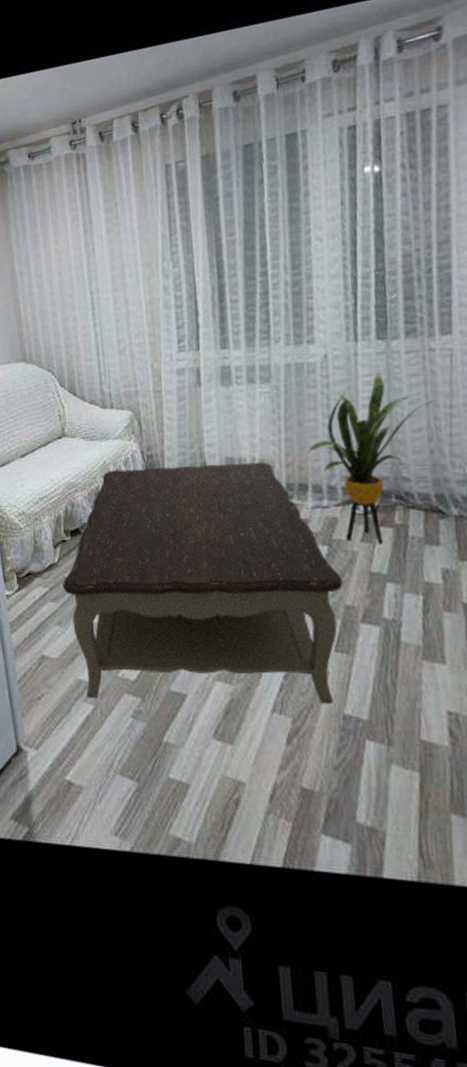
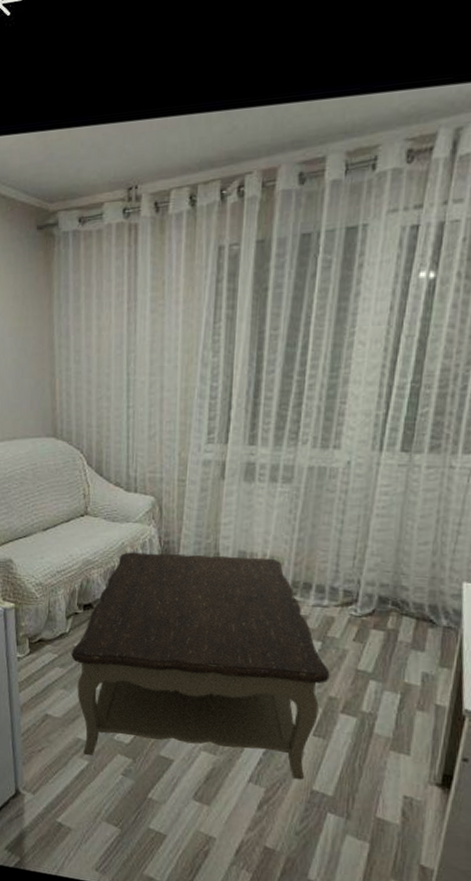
house plant: present [307,371,432,544] -> none [317,482,443,645]

